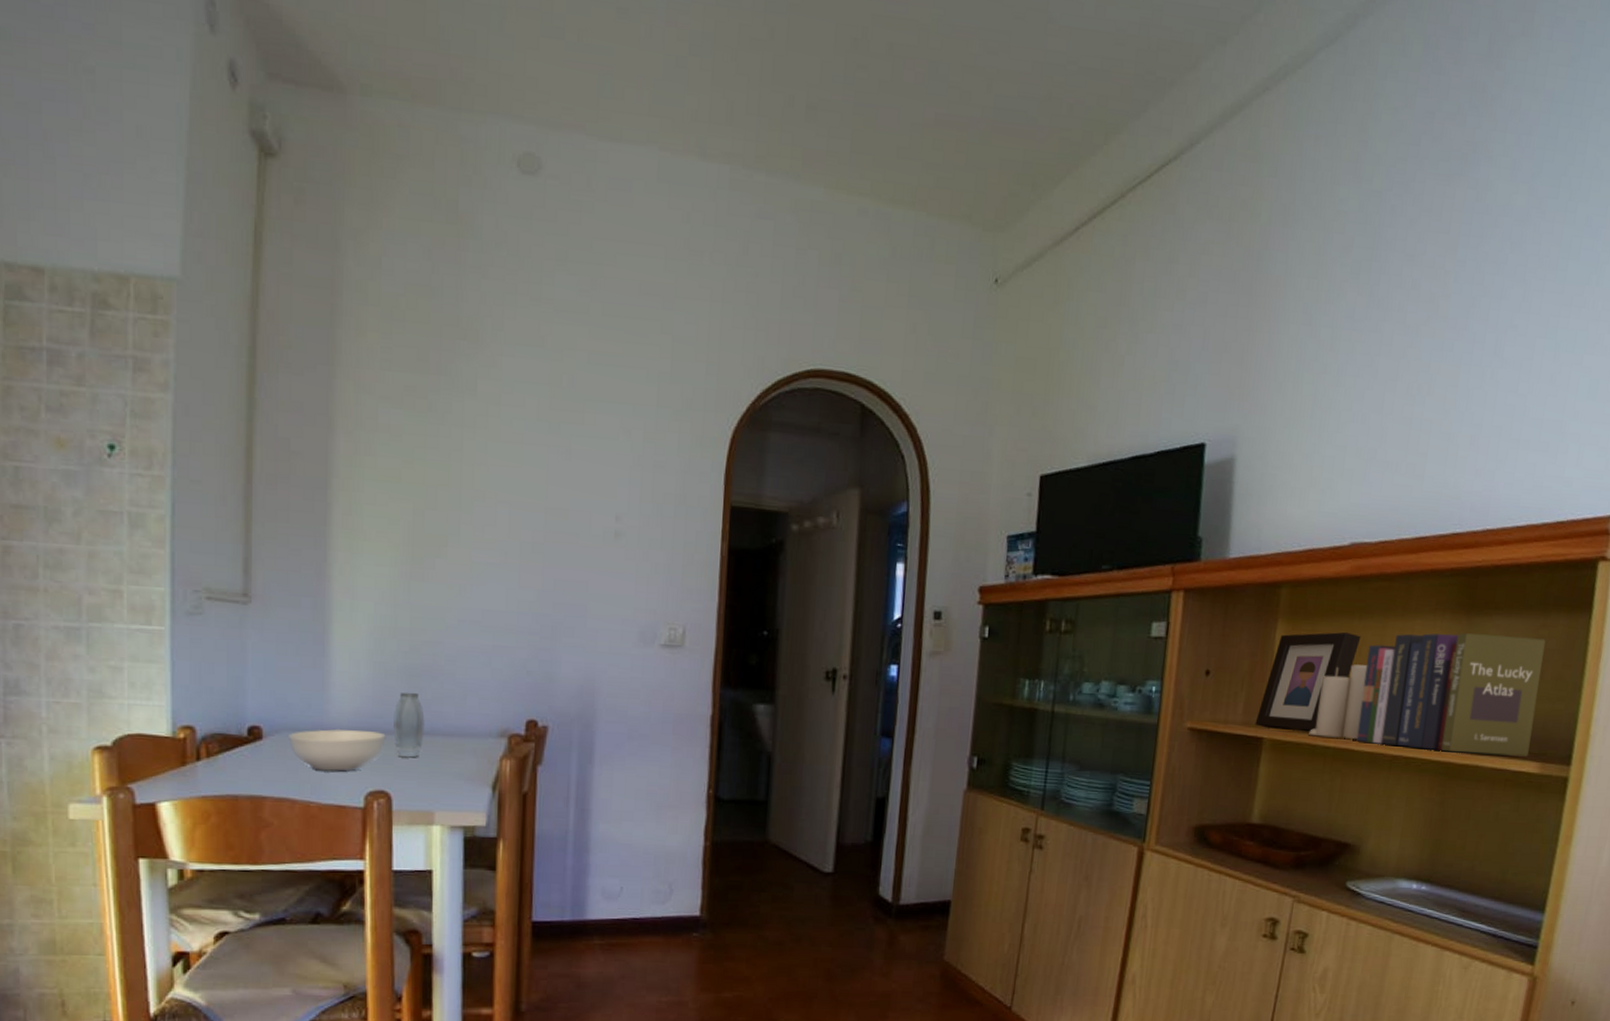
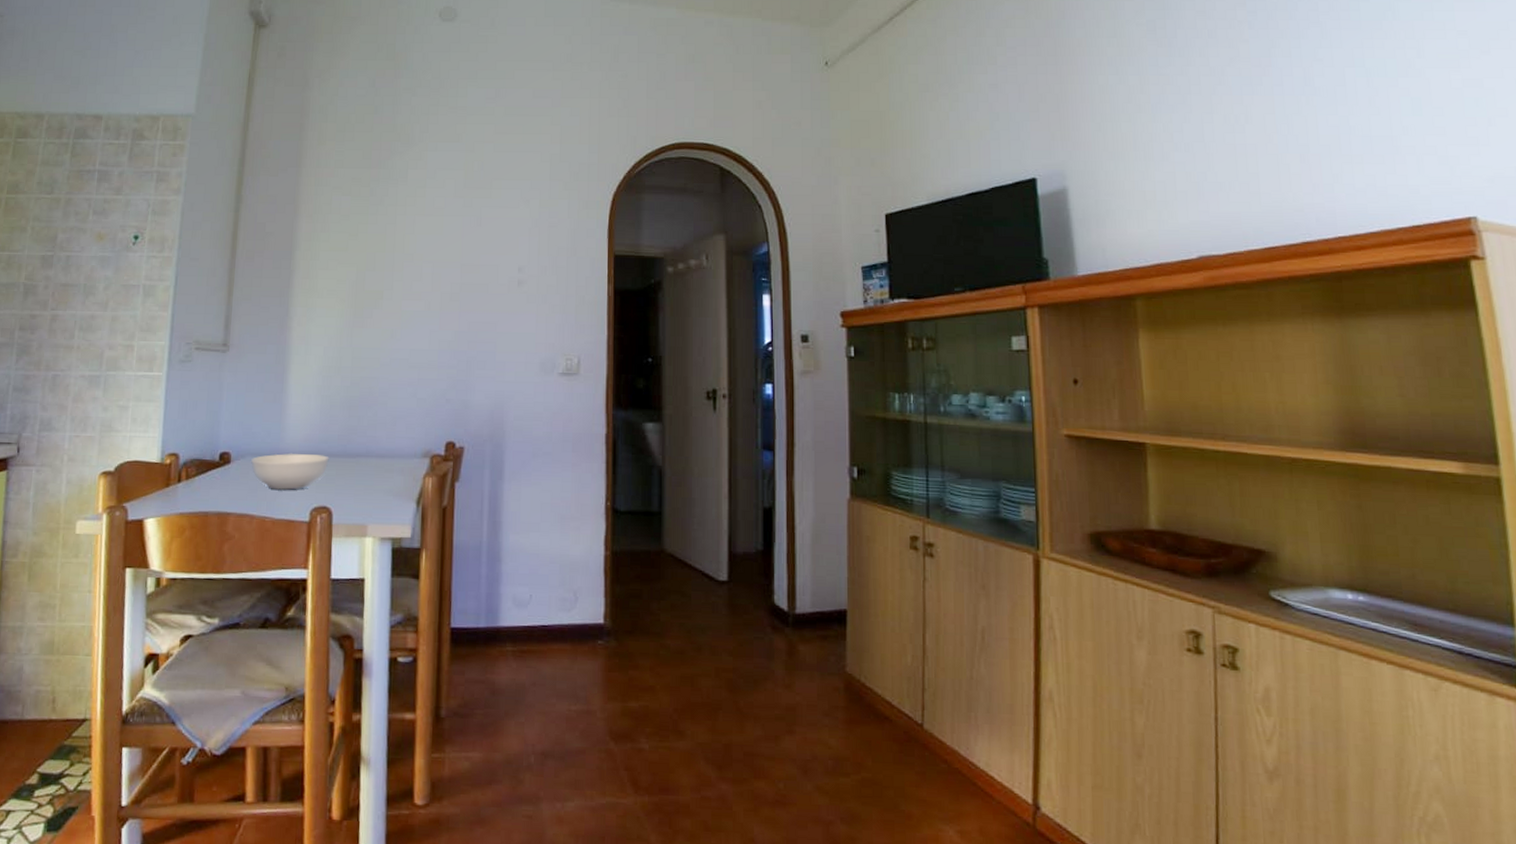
vase: present [393,692,425,758] -> none [335,420,362,477]
picture frame: present [1255,631,1361,732] -> none [1134,338,1229,436]
candle: present [1309,664,1368,739] -> none [1194,369,1248,442]
books: present [1356,633,1546,757] -> none [1239,335,1447,456]

